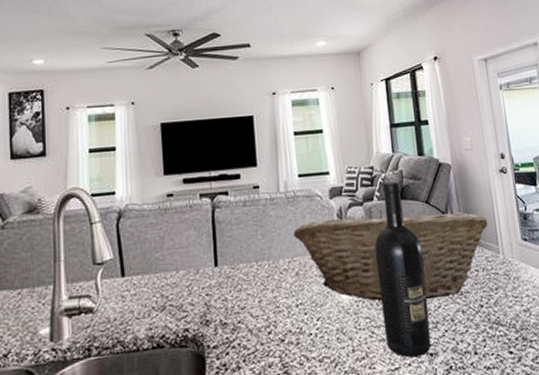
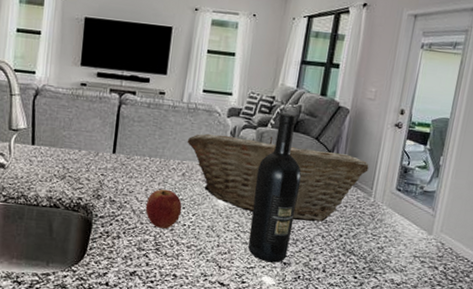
apple: none [262,295,304,345] -> present [145,189,182,229]

